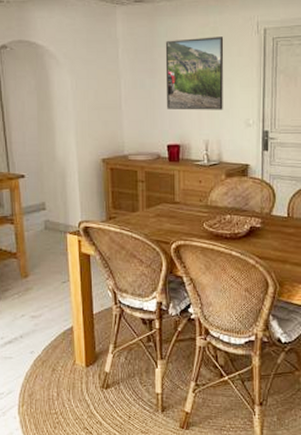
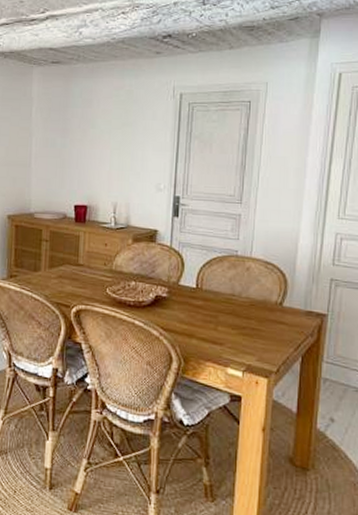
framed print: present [165,37,224,110] -> none [77,99,139,173]

